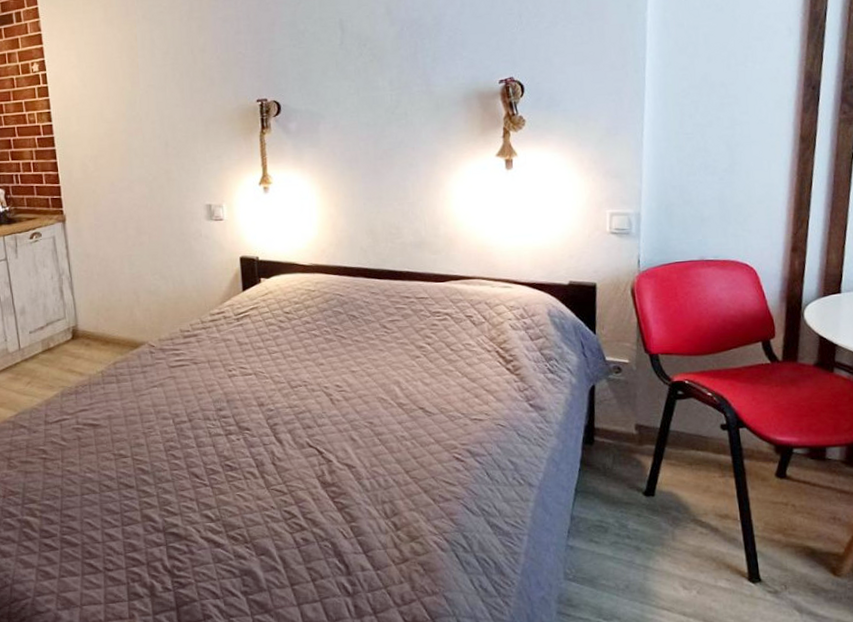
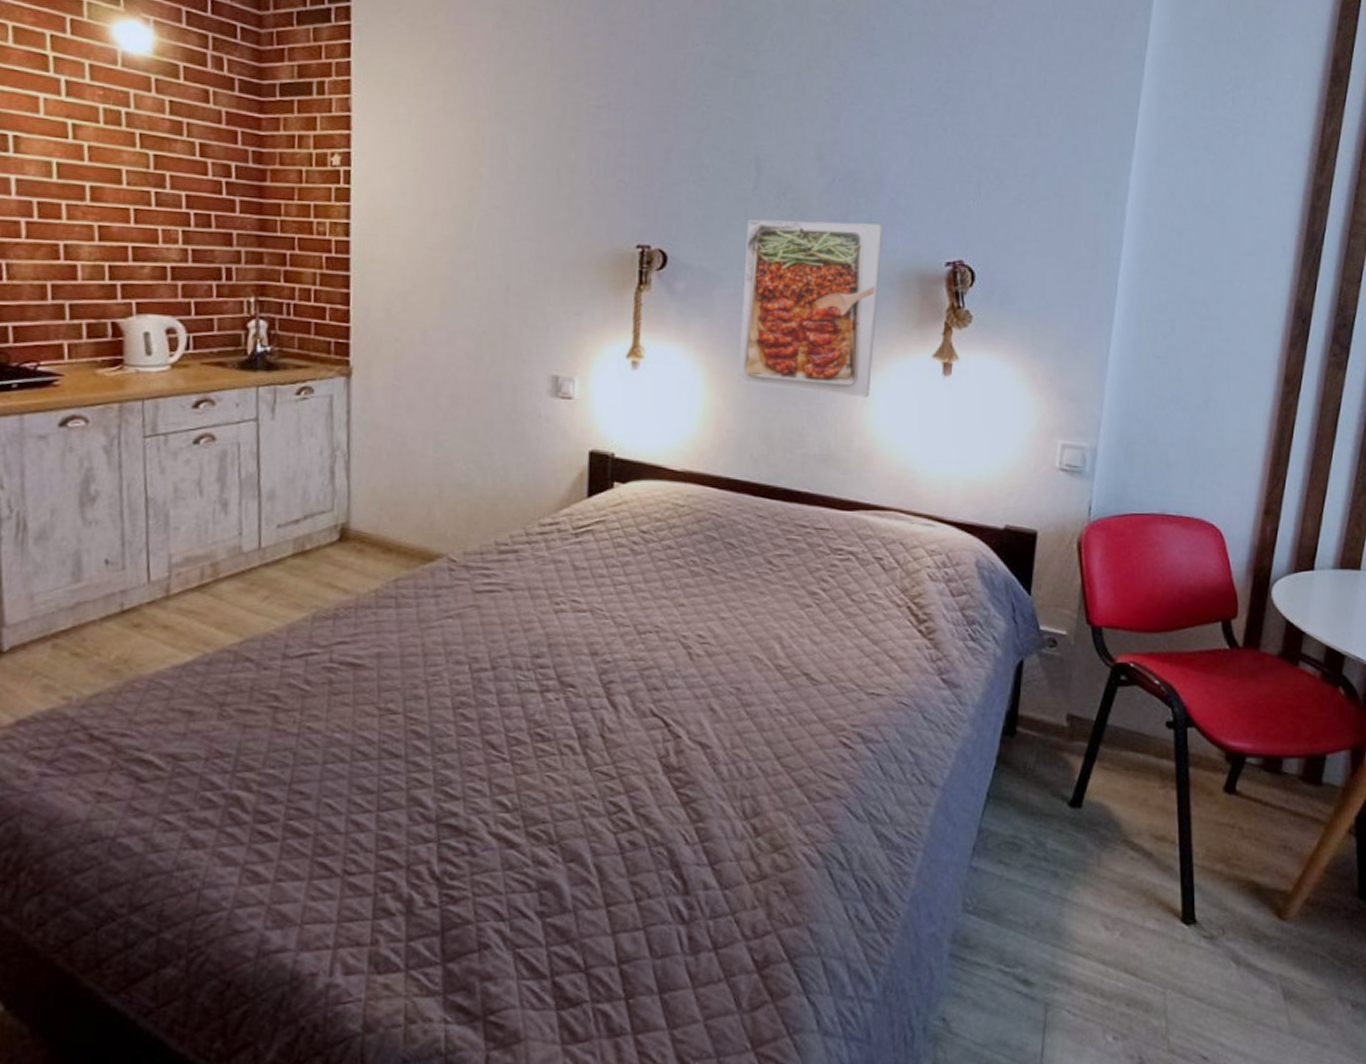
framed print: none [338,57,449,195] -> present [737,219,884,398]

